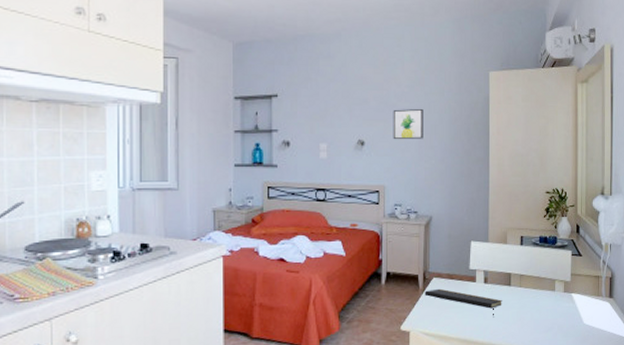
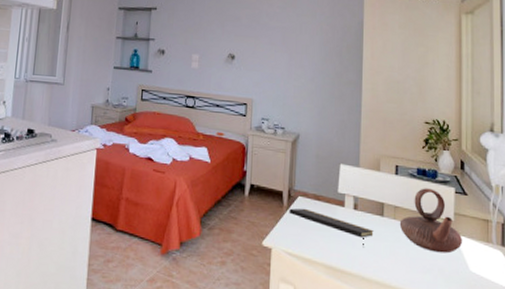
wall art: present [393,109,423,139] -> none [263,28,295,58]
teapot: none [524,254,578,312] -> present [399,188,463,254]

